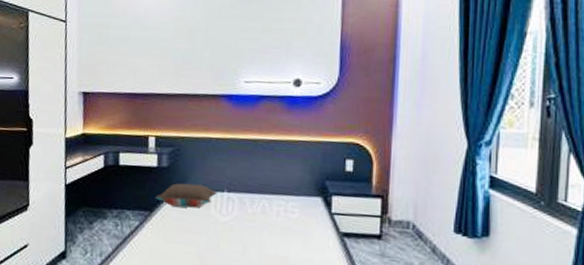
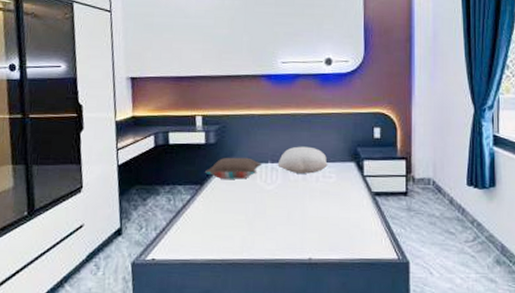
pillow: none [234,175,291,207] -> present [277,146,328,174]

